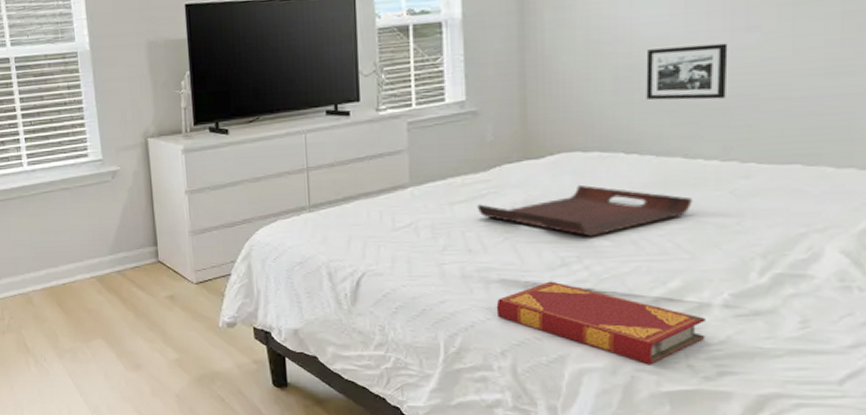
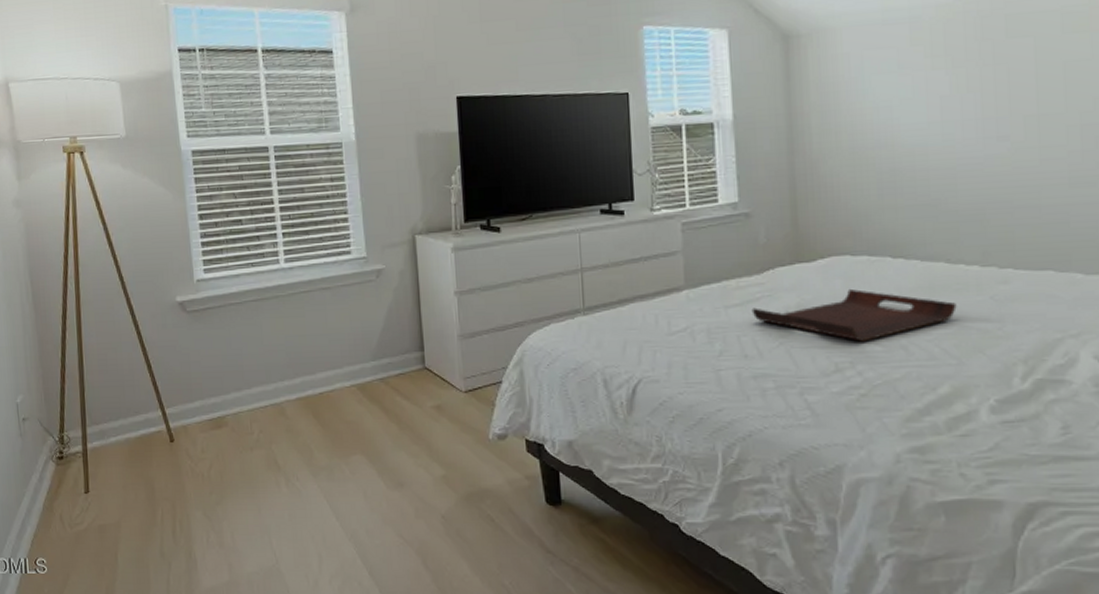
hardback book: present [496,281,705,365] -> none [773,387,975,474]
picture frame: present [646,43,728,101] -> none [907,151,982,206]

